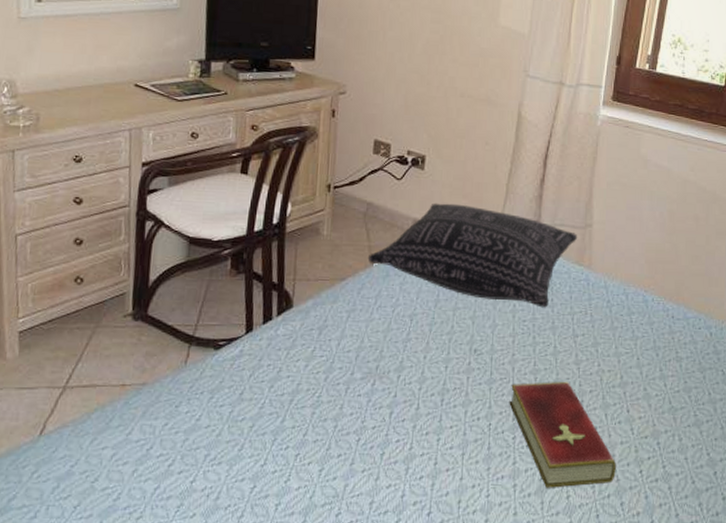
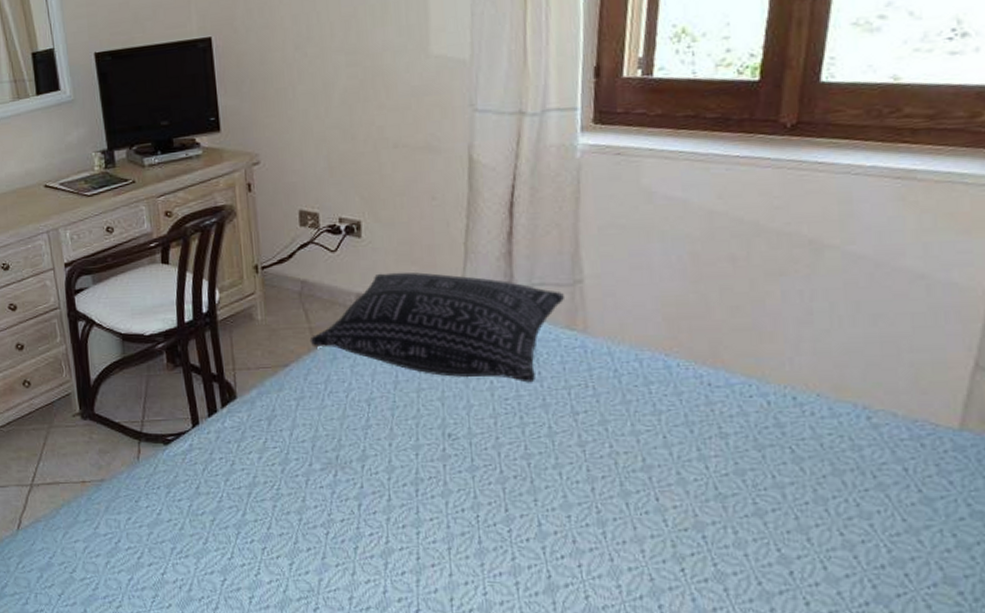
hardcover book: present [509,381,616,488] -> none [498,466,648,587]

